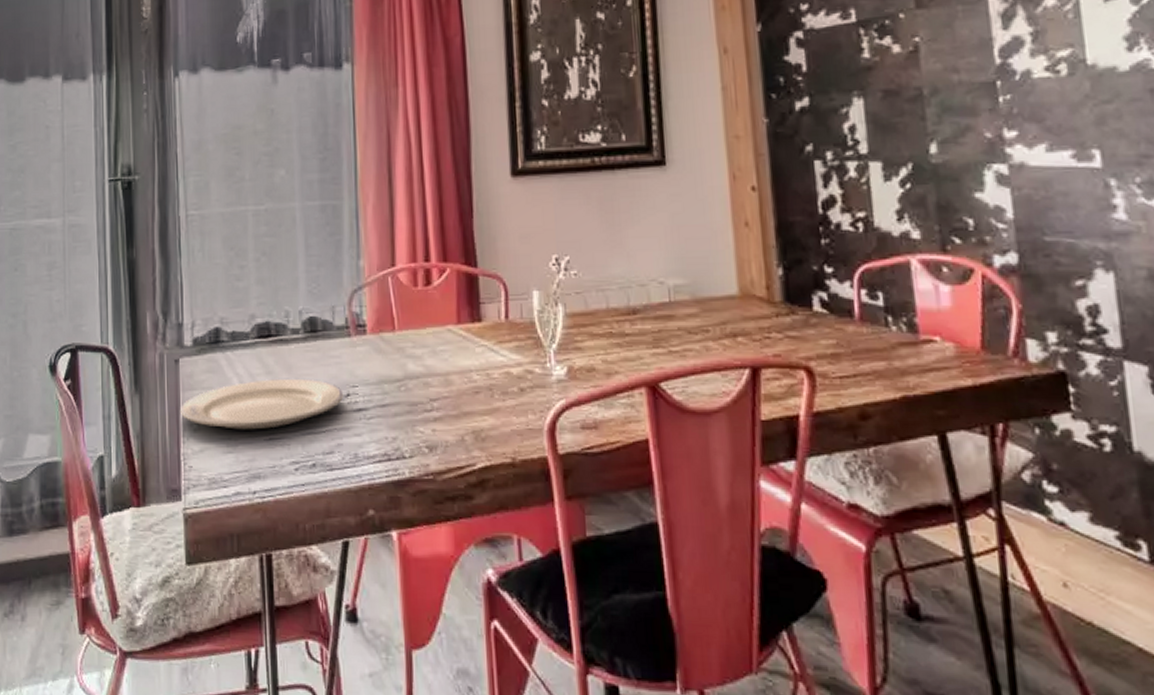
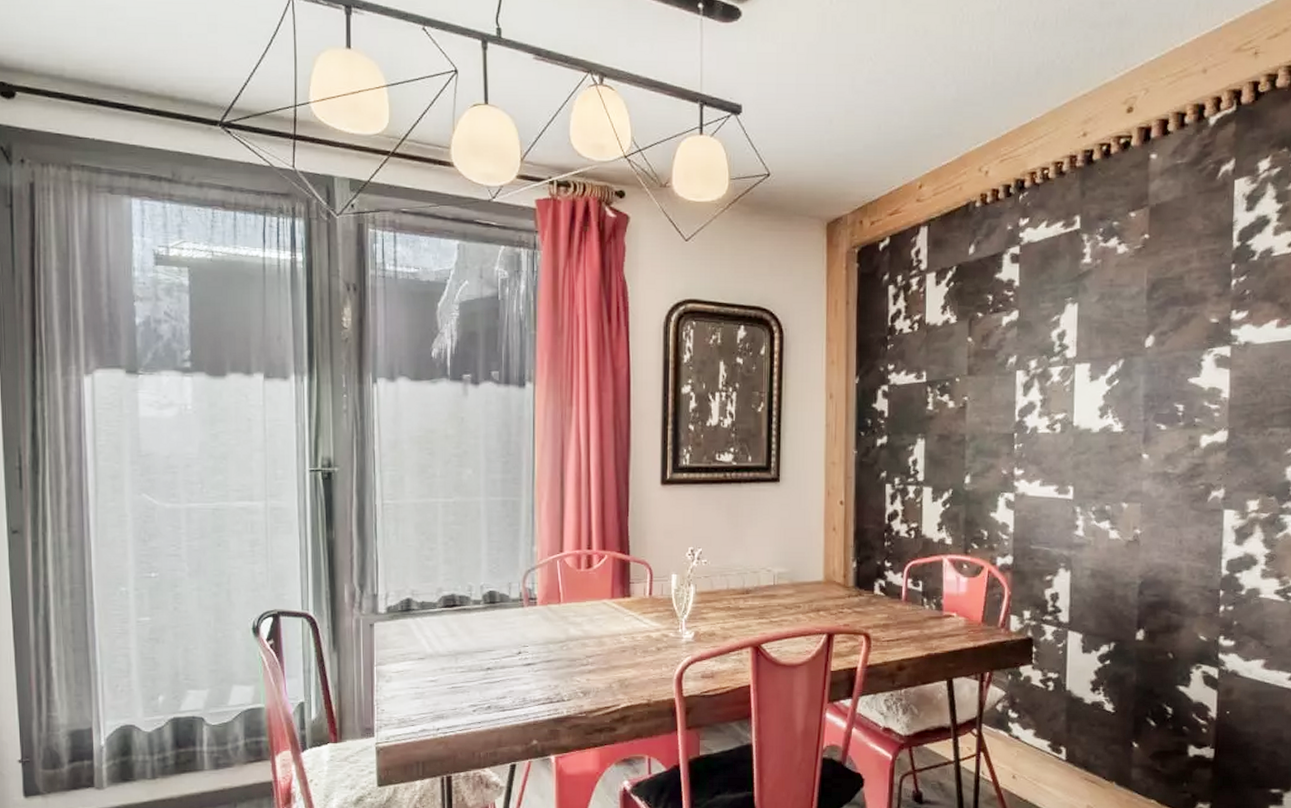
plate: present [179,378,344,430] -> none [373,639,516,681]

